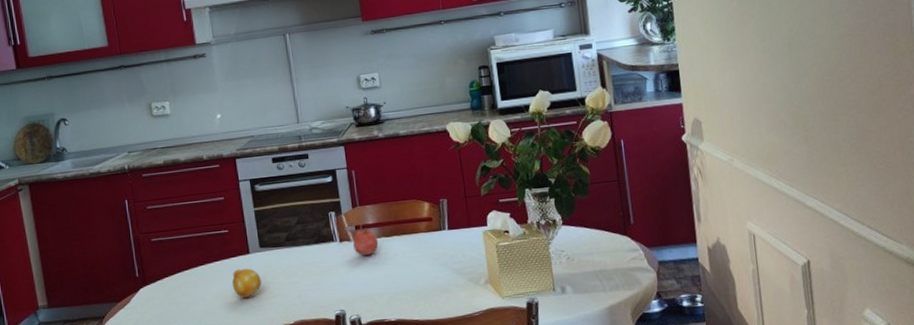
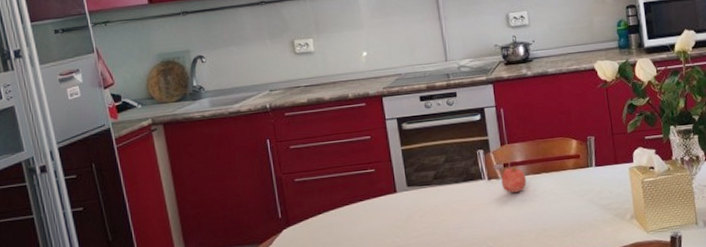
fruit: present [232,268,262,299] -> none [378,207,409,238]

